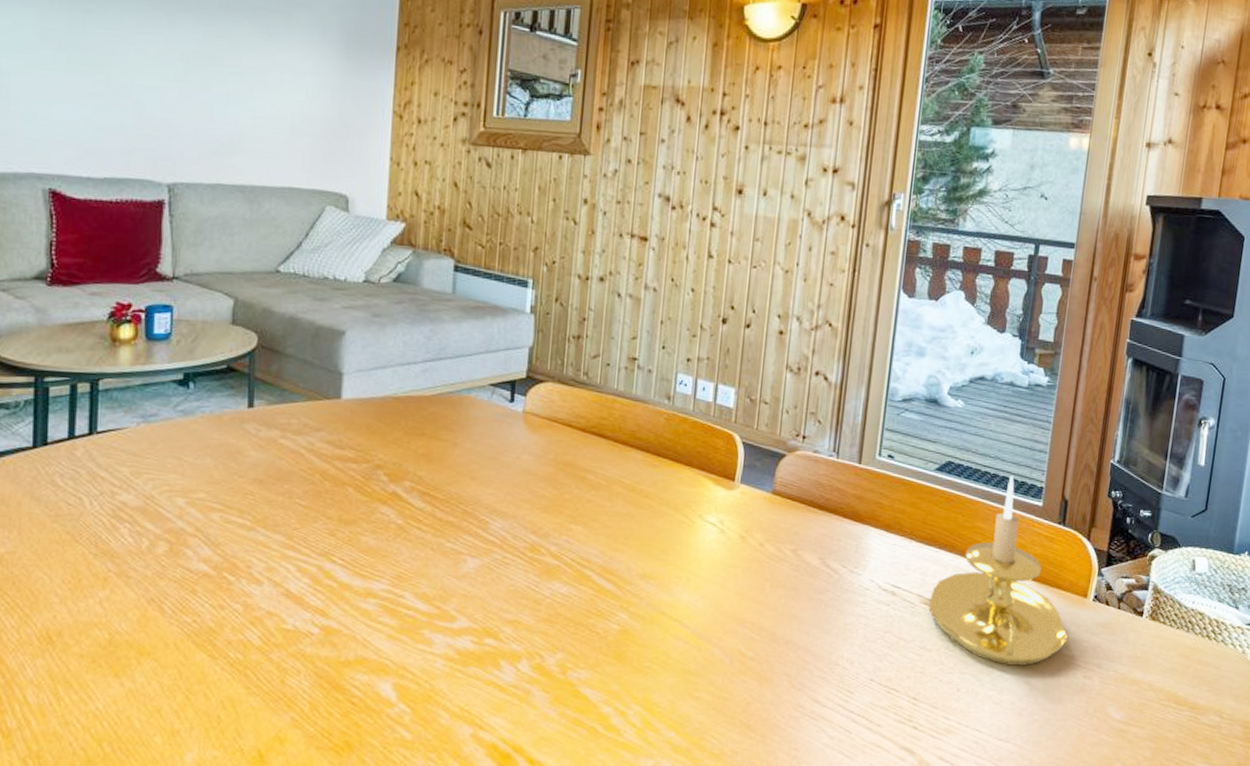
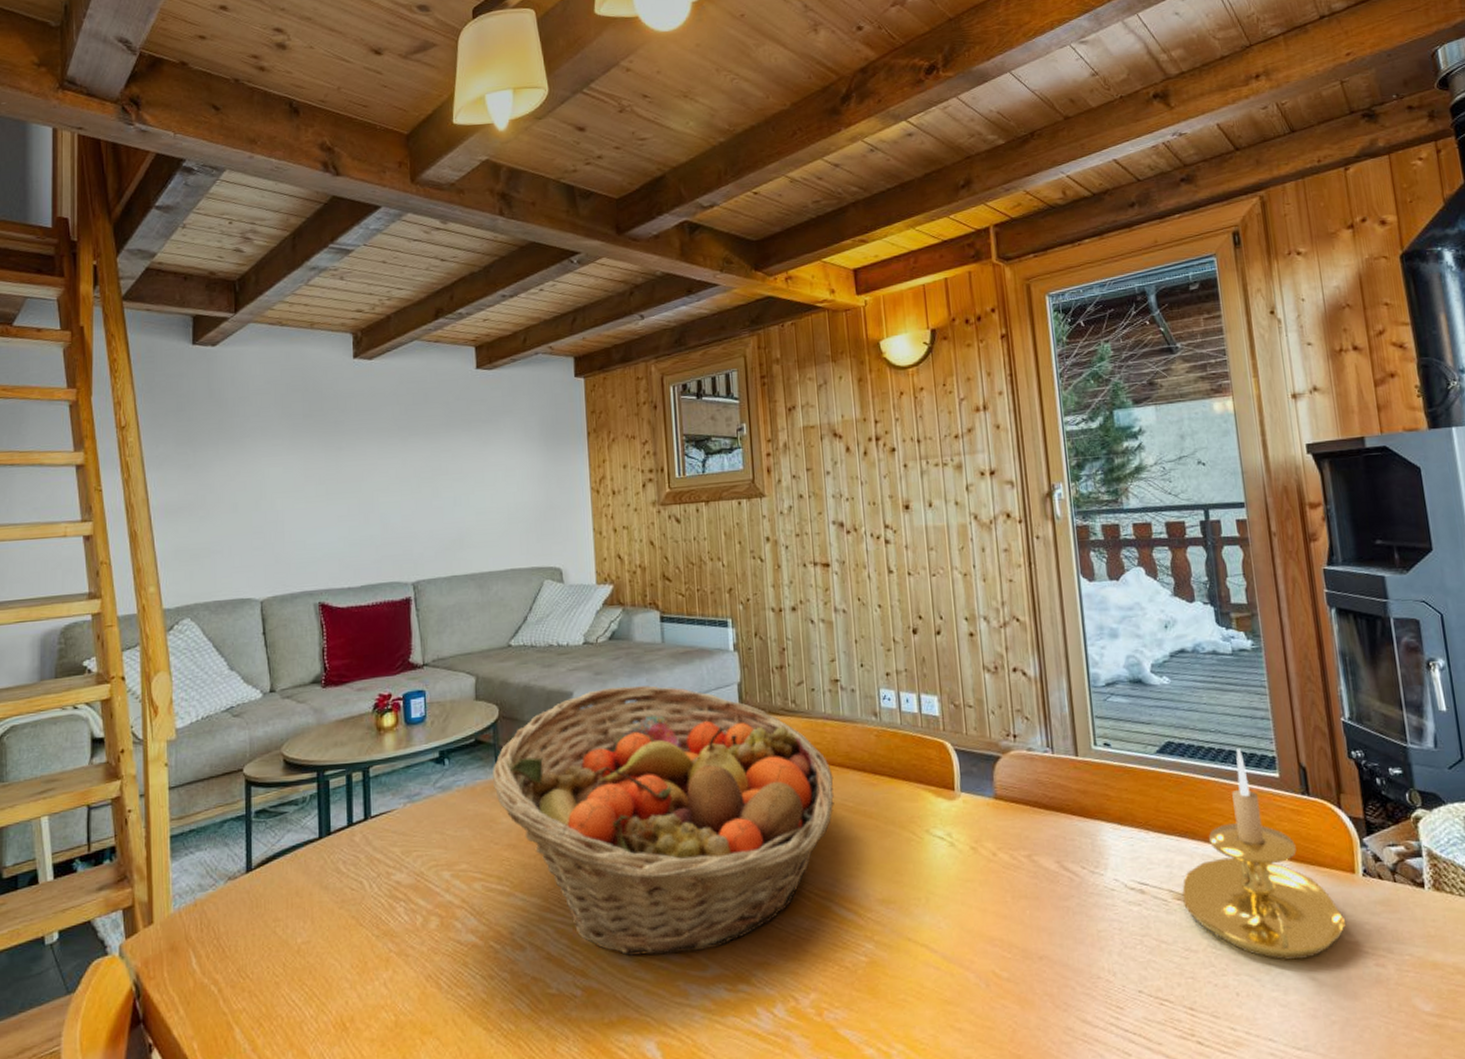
fruit basket: none [244,332,615,604] -> present [493,685,834,956]

